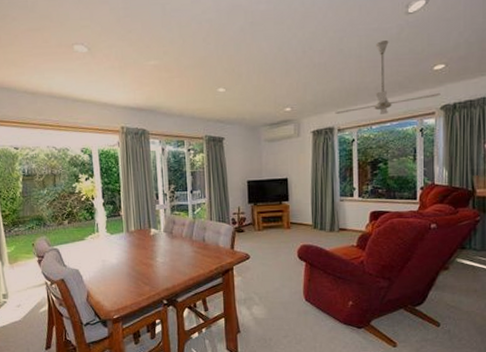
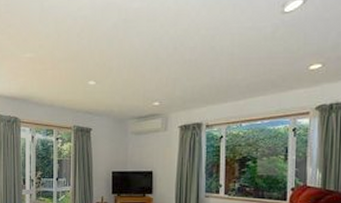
ceiling fan: present [335,40,441,116] -> none [204,39,316,113]

